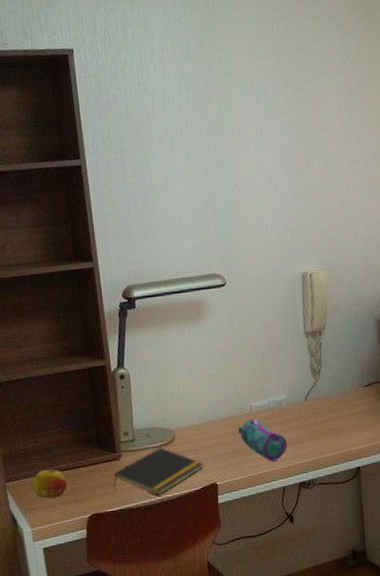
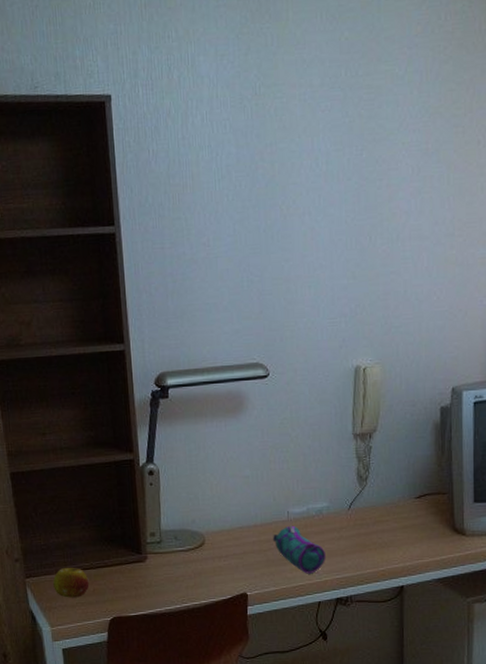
notepad: present [113,447,204,495] -> none [137,551,234,602]

